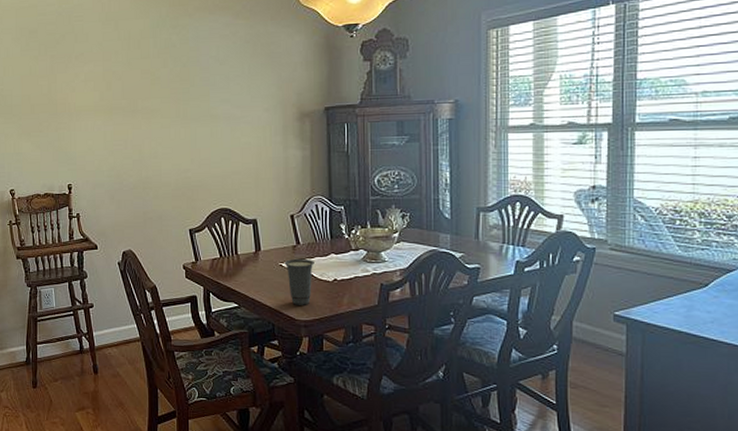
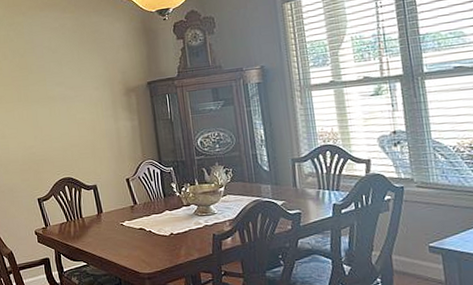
cup: present [284,258,314,305] -> none [124,216,152,260]

